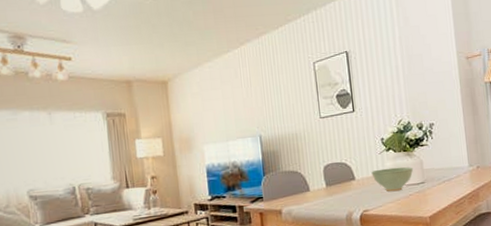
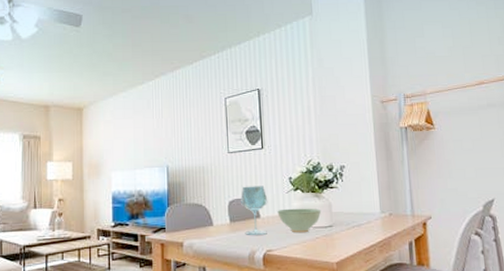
wine glass: none [335,148,363,198] -> present [241,186,268,236]

